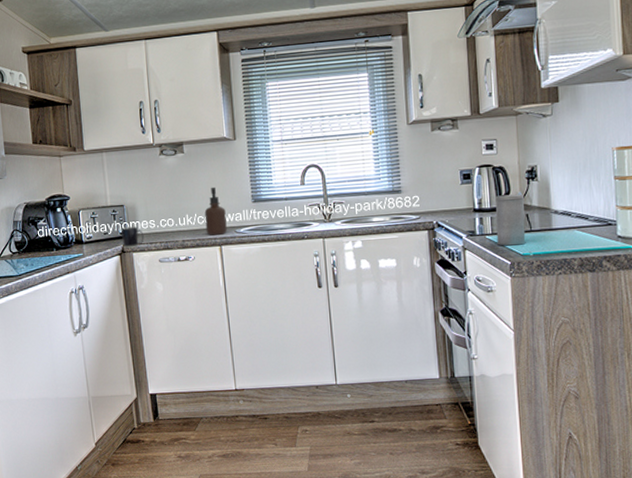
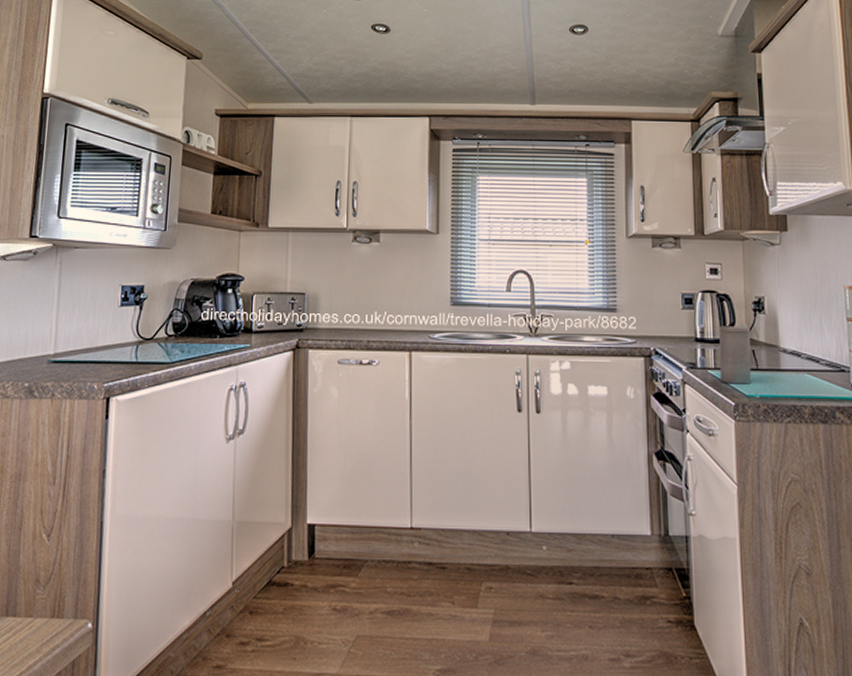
mug: present [120,226,144,249] -> none [297,318,324,345]
soap dispenser: present [204,186,227,236] -> none [395,283,420,339]

